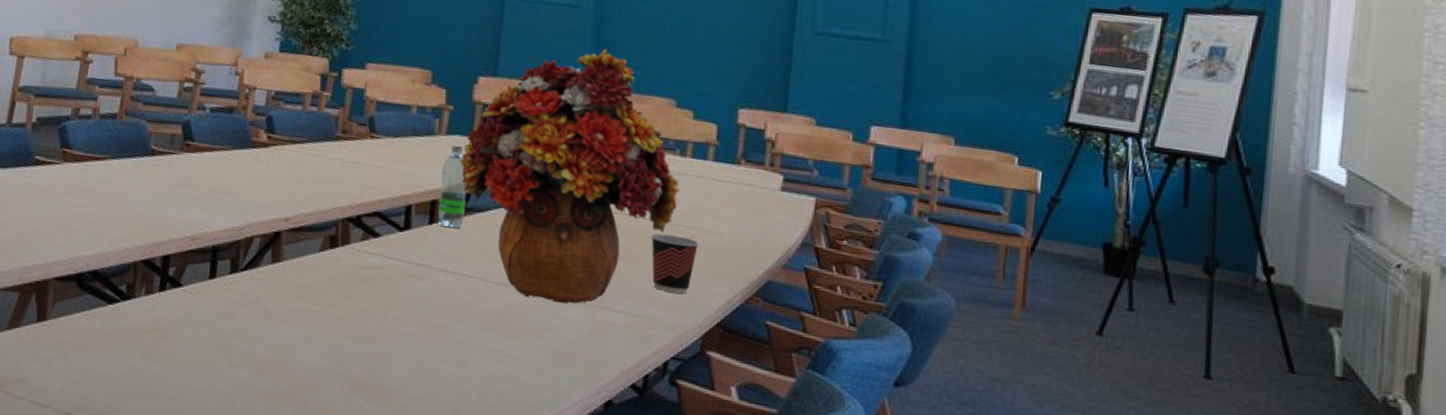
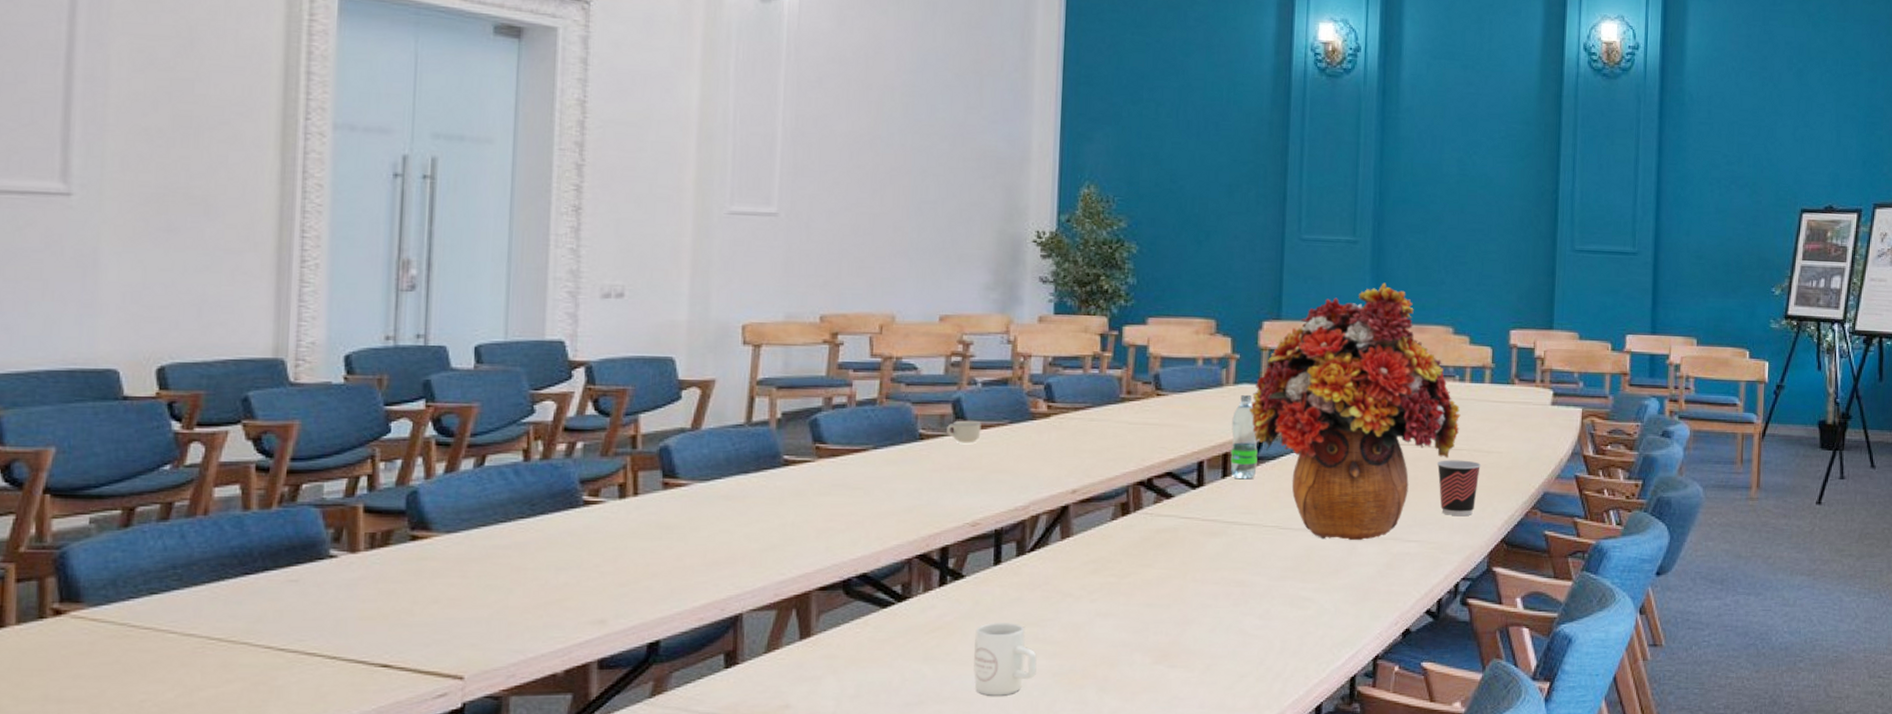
cup: none [176,141,207,164] -> present [947,420,981,443]
mug: none [184,332,243,402] -> present [973,623,1037,696]

